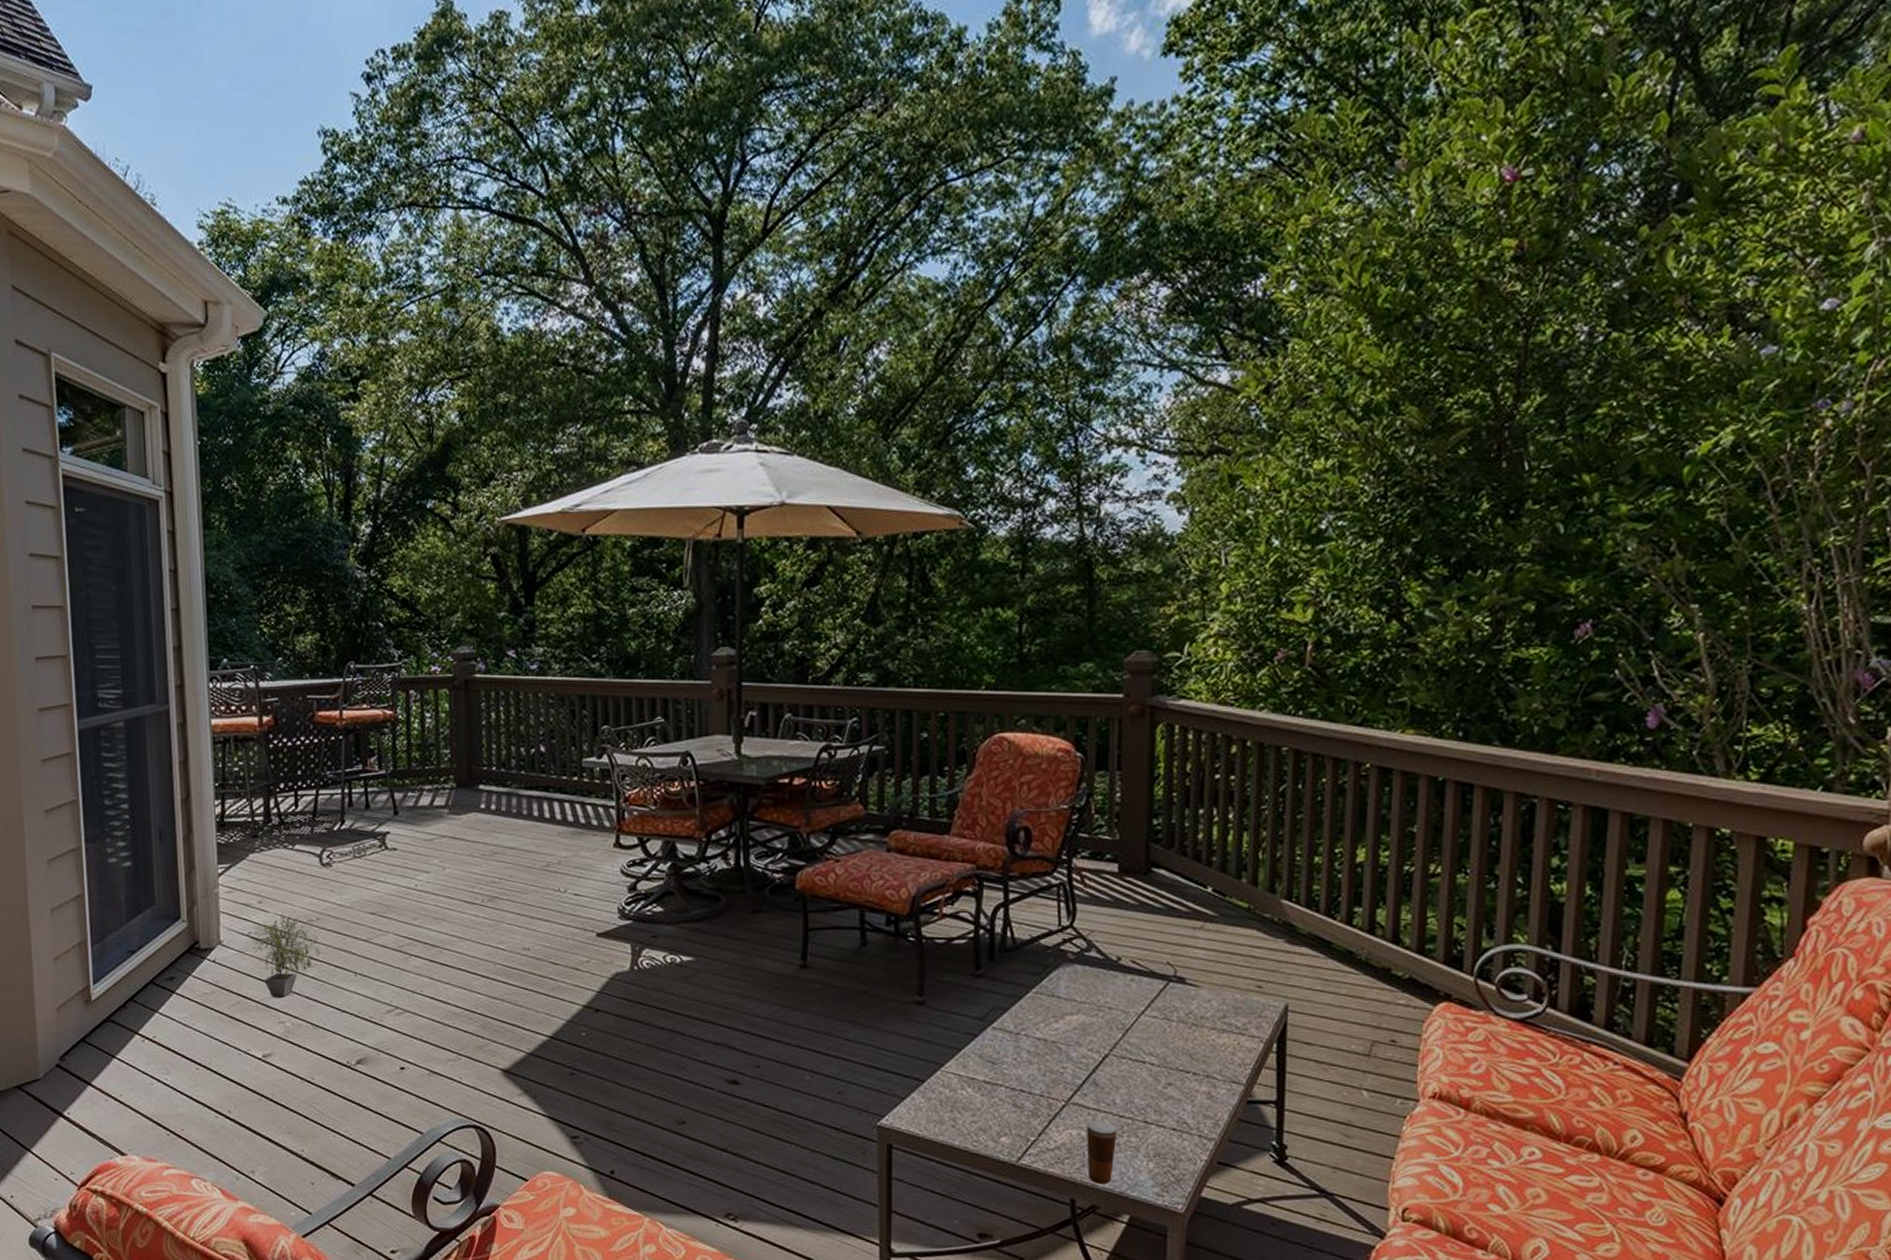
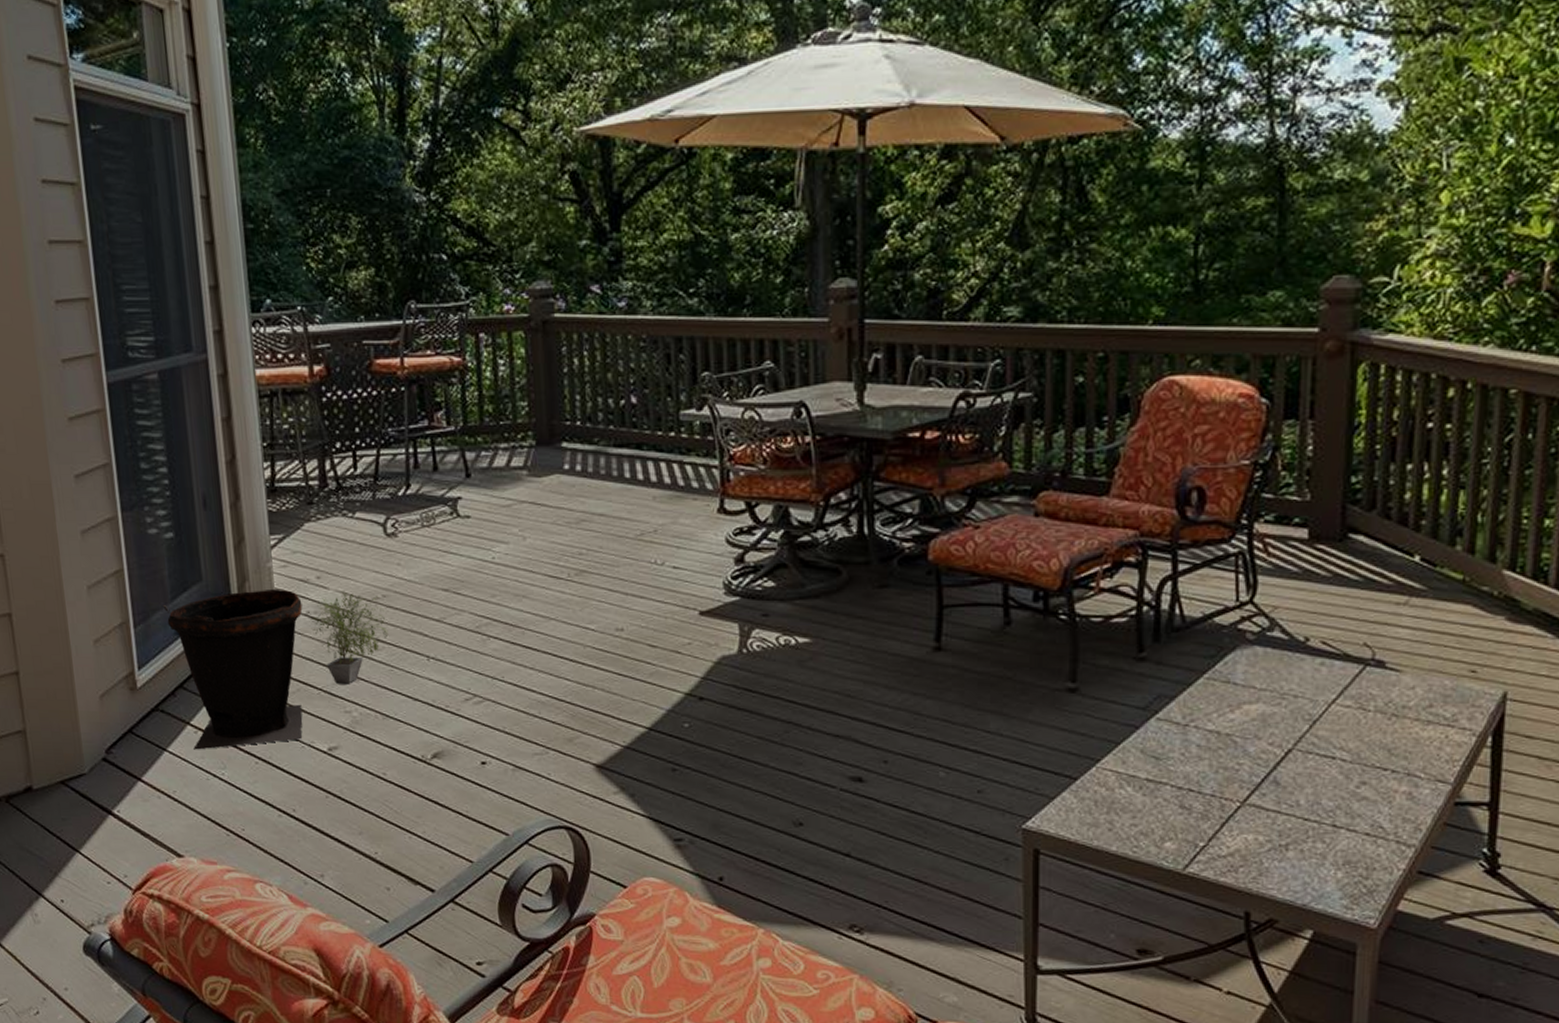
planter pot: none [119,912,245,1057] -> present [163,588,303,750]
beverage cup: present [1086,1119,1118,1185] -> none [1264,822,1301,896]

